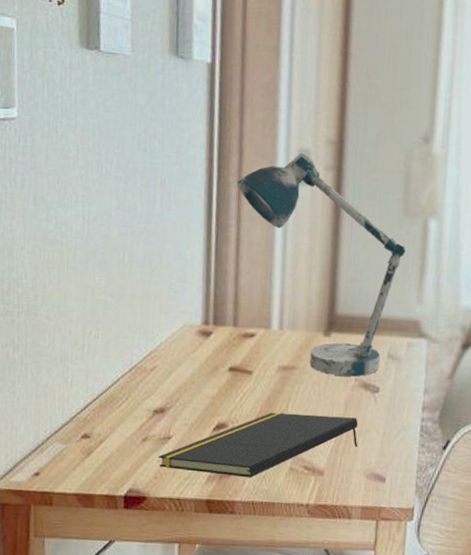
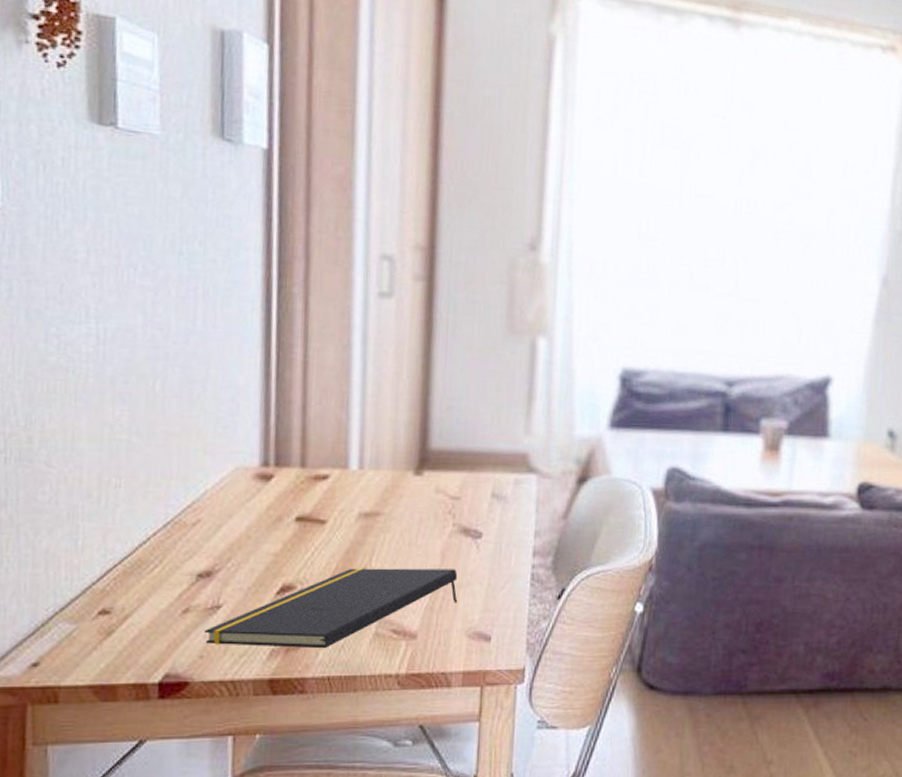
desk lamp: present [237,152,406,377] -> none [303,259,511,521]

